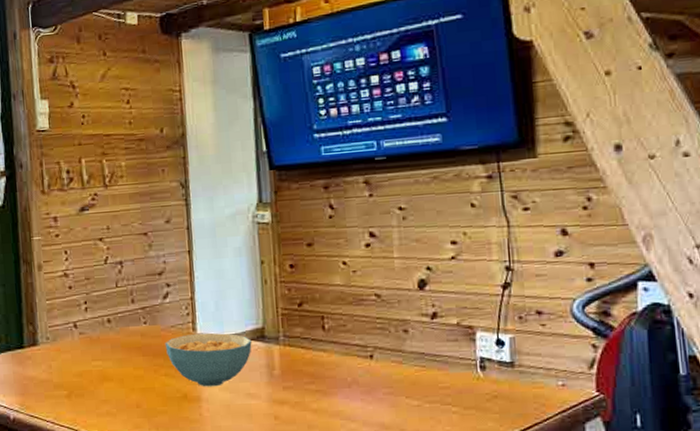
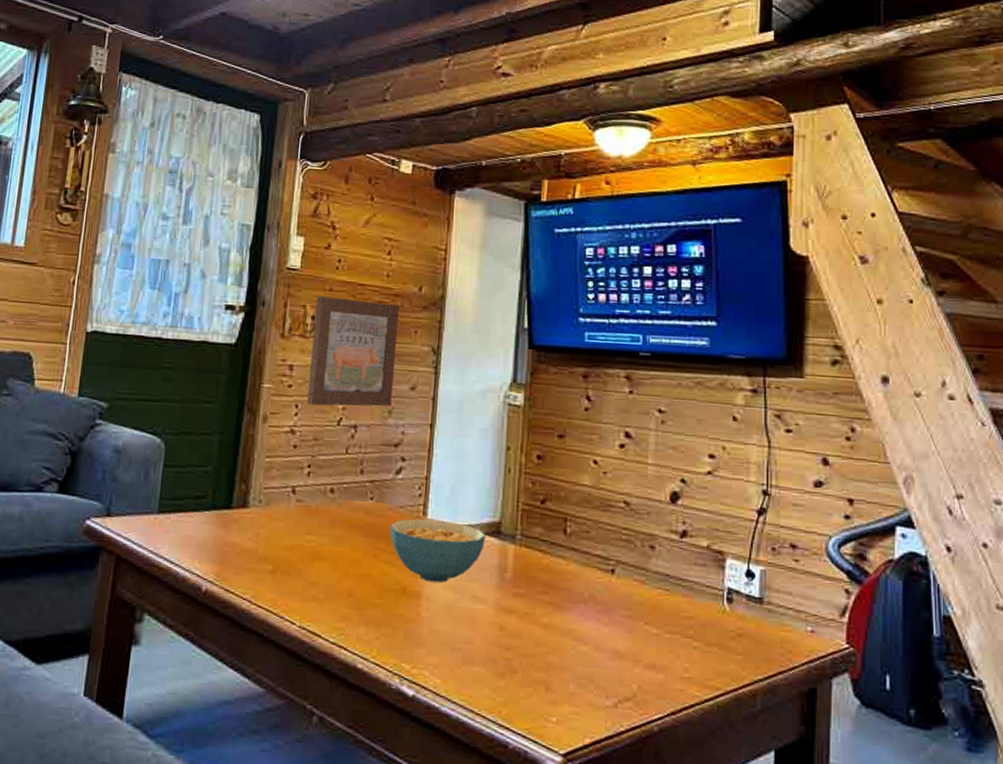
wall art: none [68,148,151,250] -> present [307,296,399,407]

